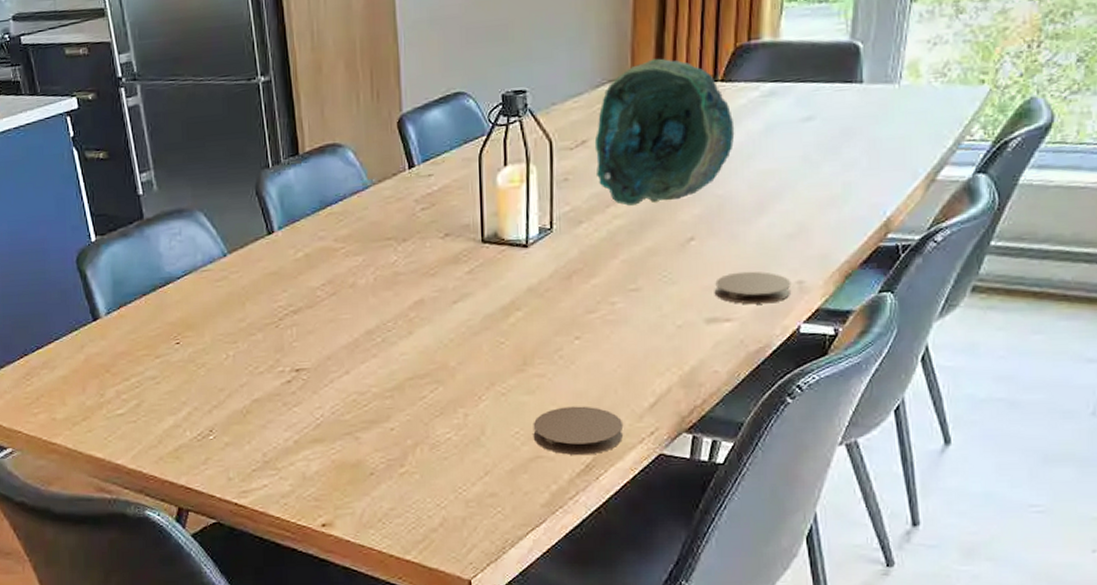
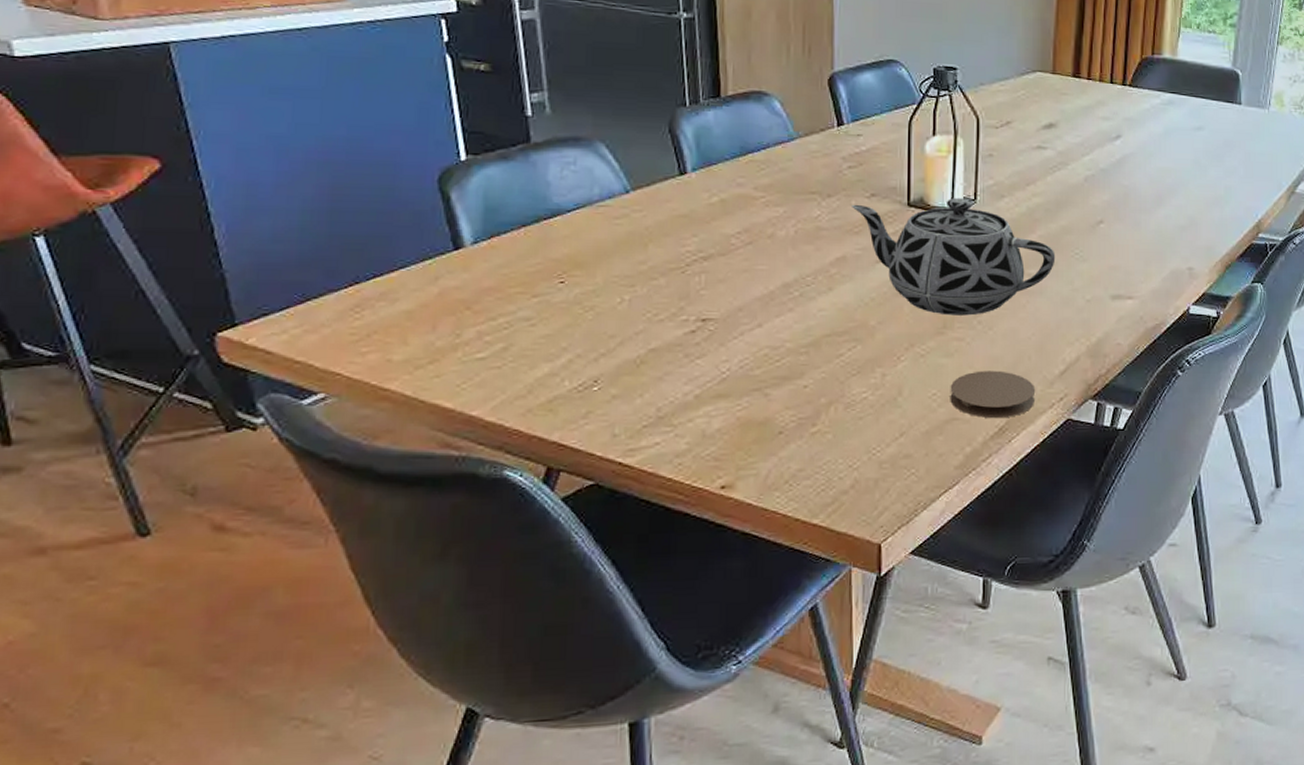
teapot: none [427,228,641,352] -> present [852,197,1056,316]
decorative bowl: present [594,58,735,206] -> none [1018,57,1139,187]
coaster: present [714,271,792,305] -> none [1119,255,1183,286]

